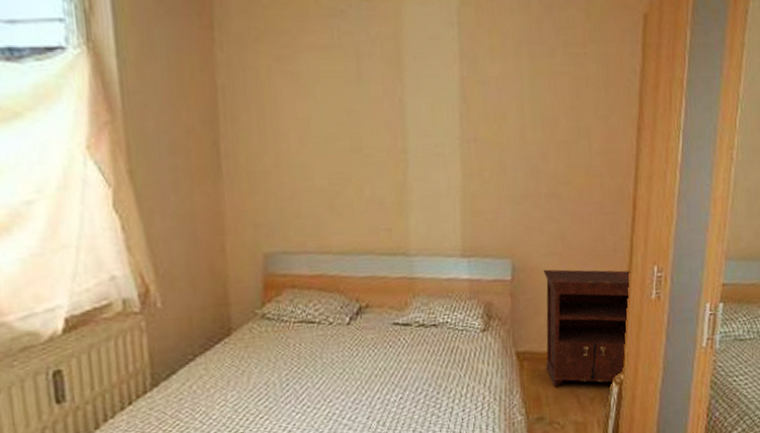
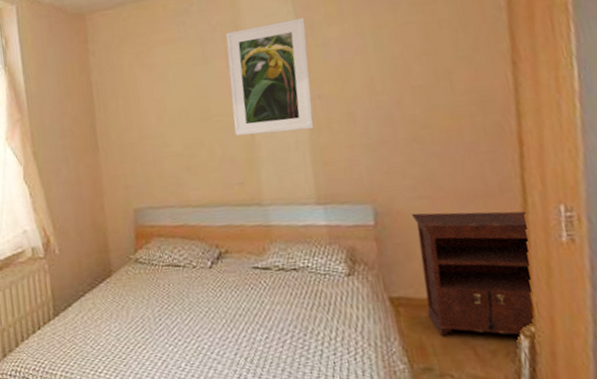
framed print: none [385,47,469,175] -> present [226,17,314,136]

